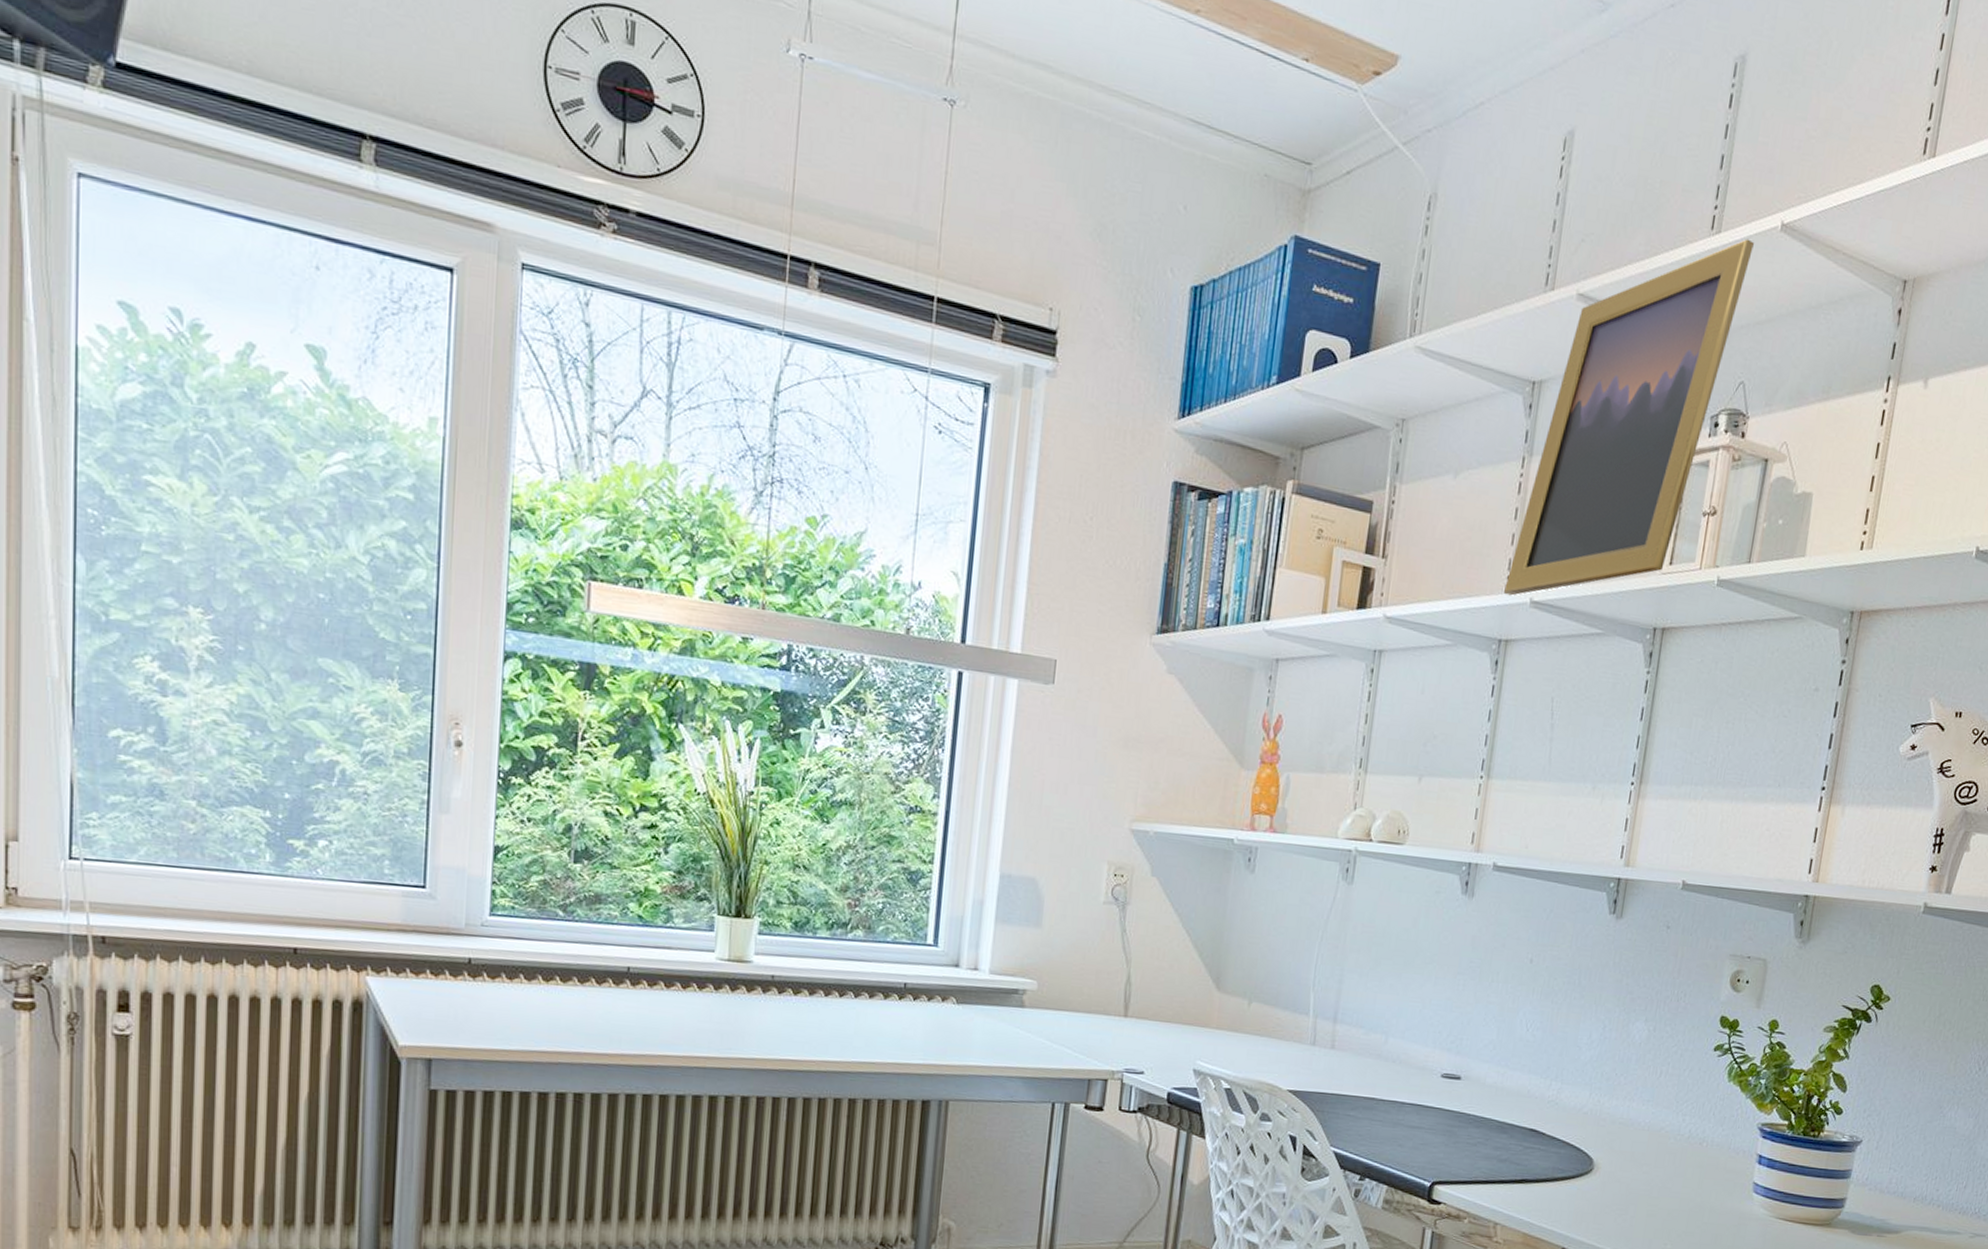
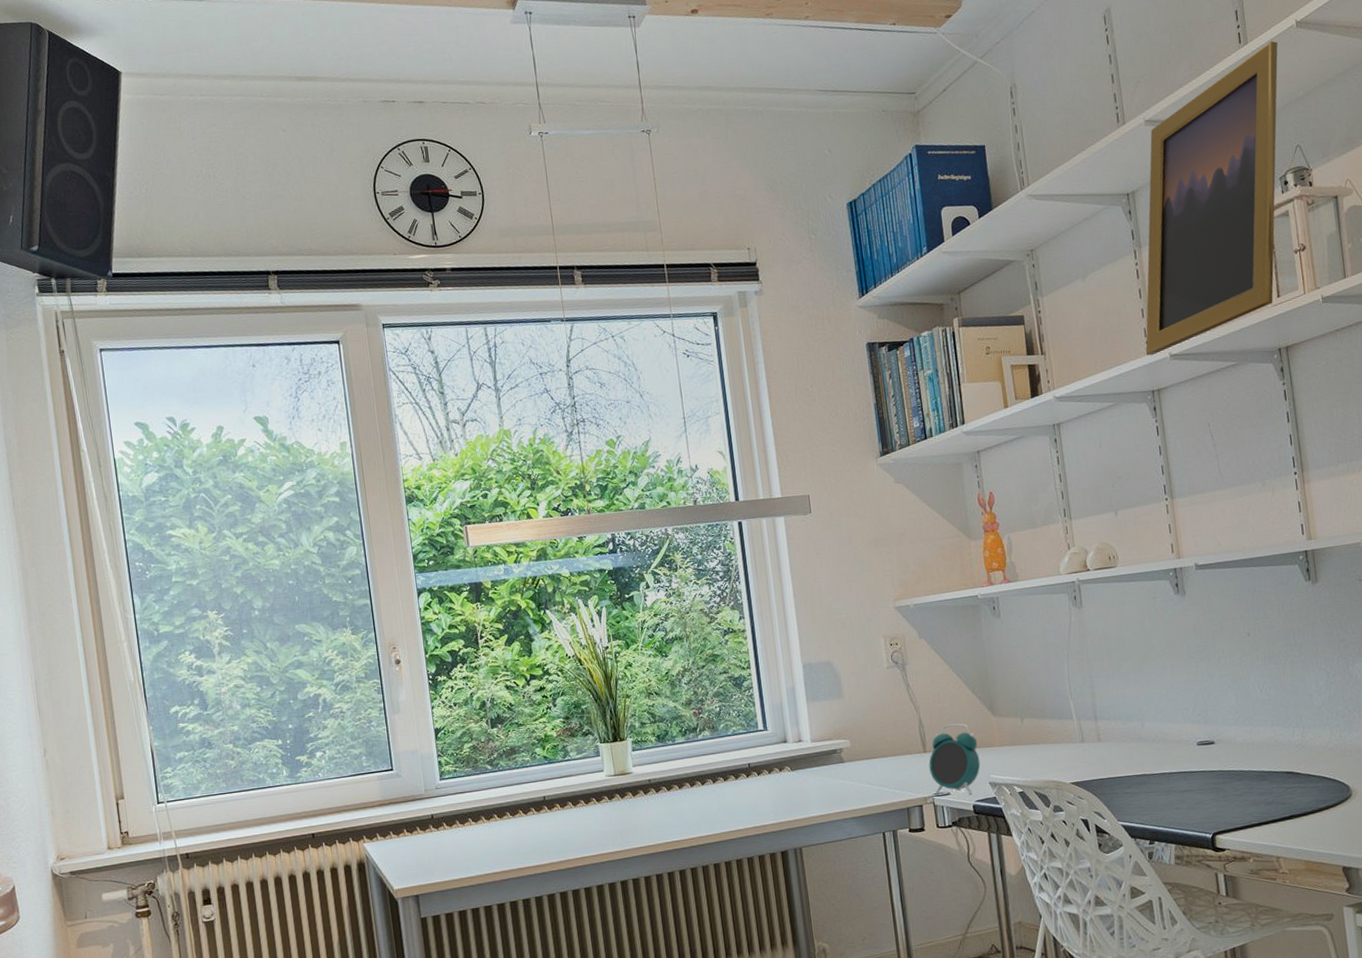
alarm clock: none [1125,988,1192,1078] -> present [929,723,981,794]

